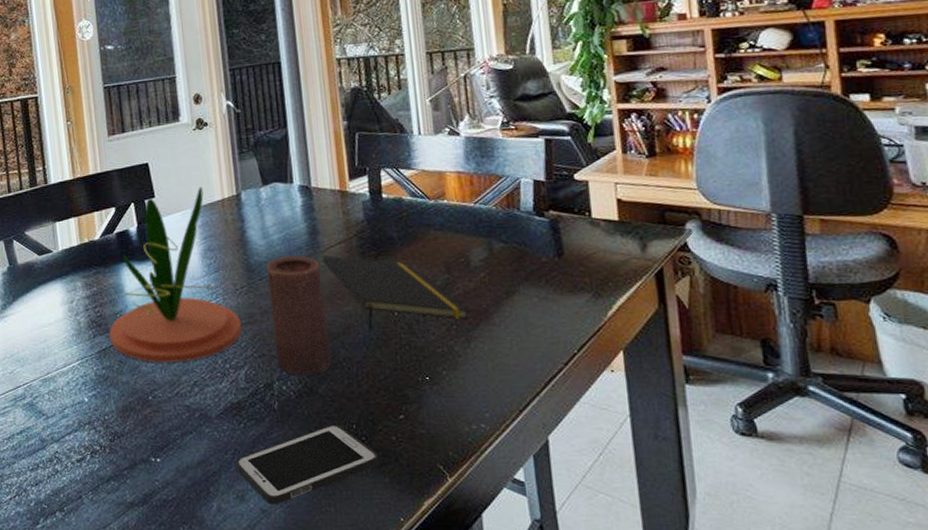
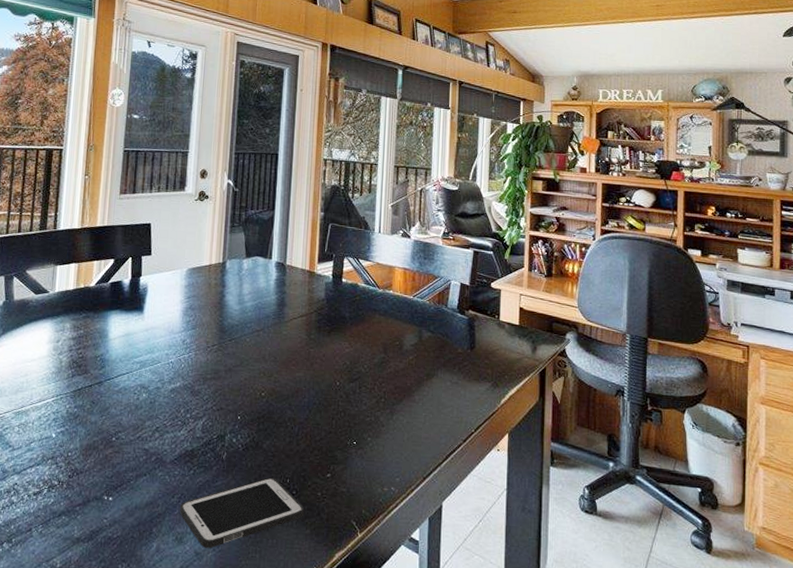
plant: present [109,186,243,363] -> none [86,251,208,408]
candle: present [266,256,332,376] -> none [232,322,282,431]
notepad: present [322,255,468,330] -> none [285,326,395,396]

